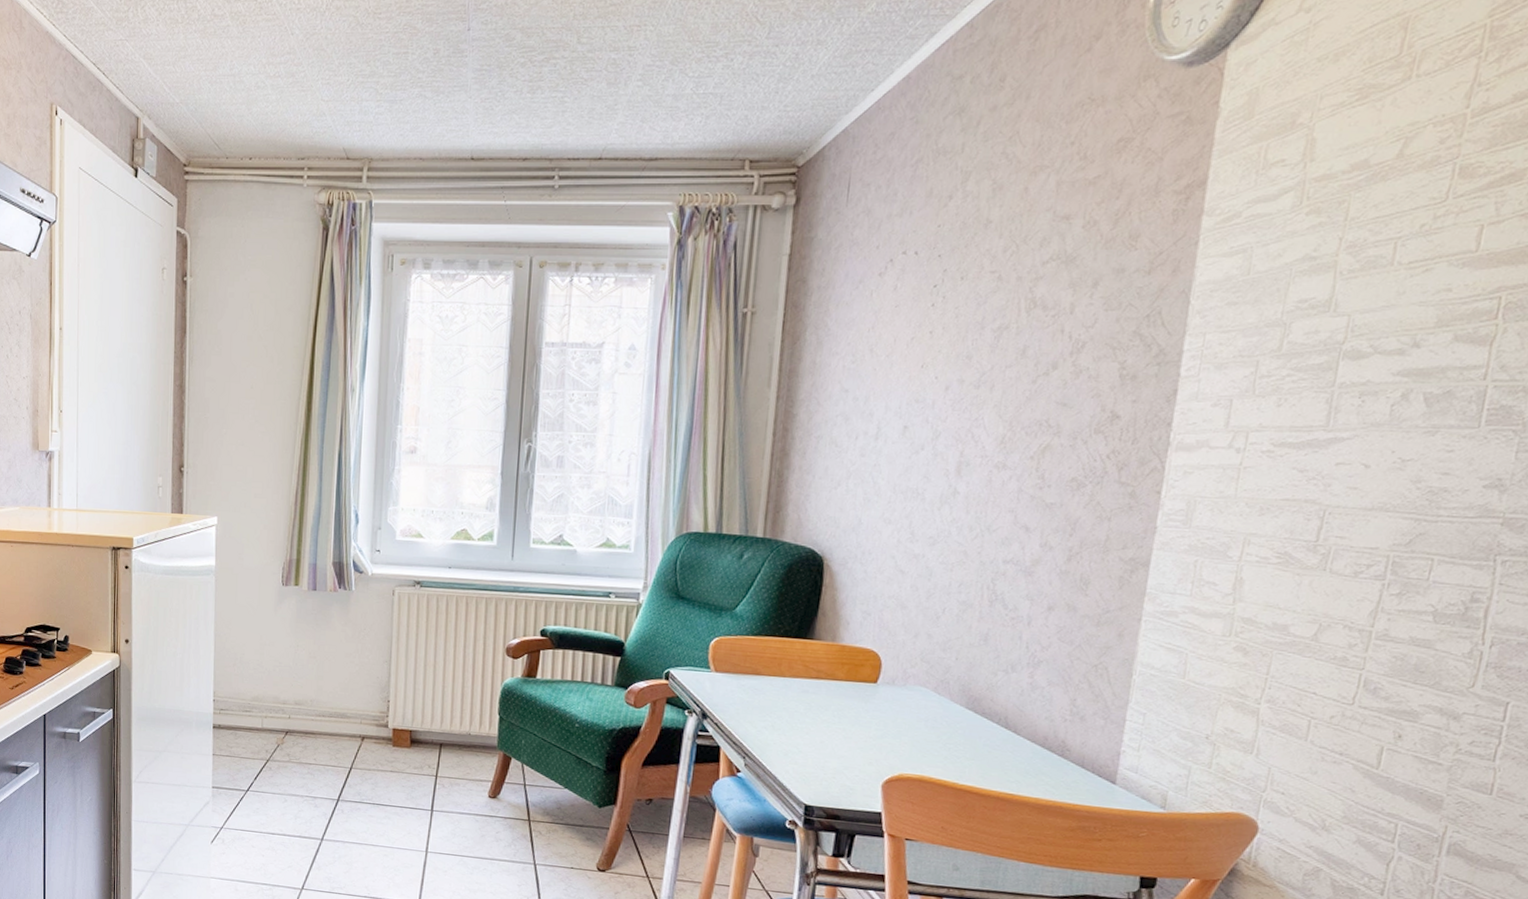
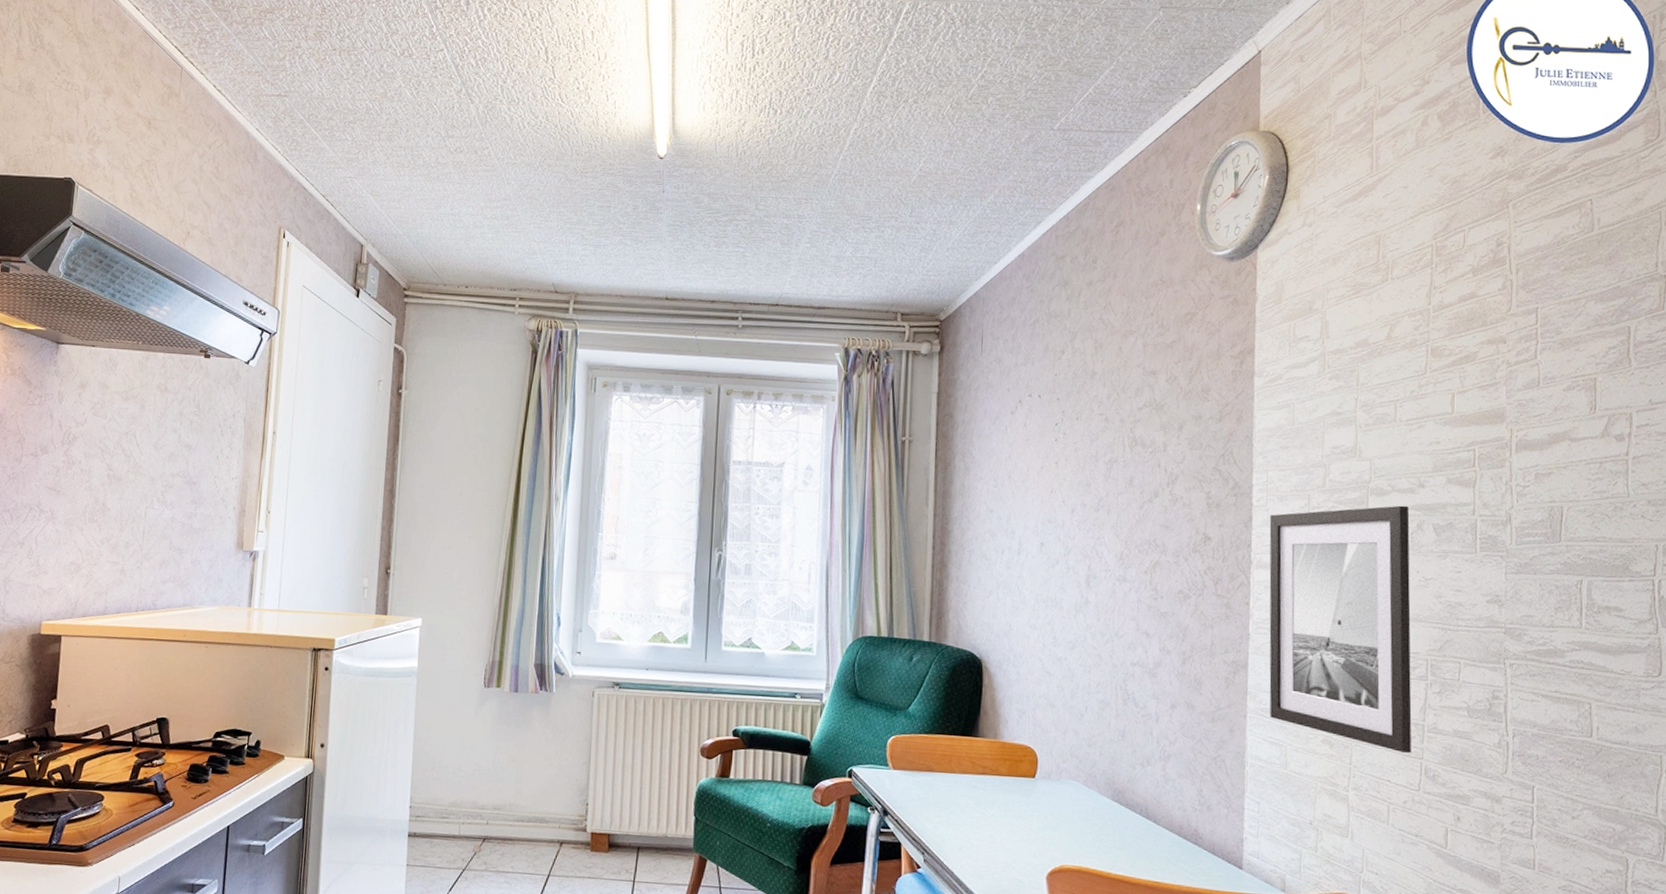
wall art: none [1170,370,1394,662] -> present [1269,505,1412,753]

